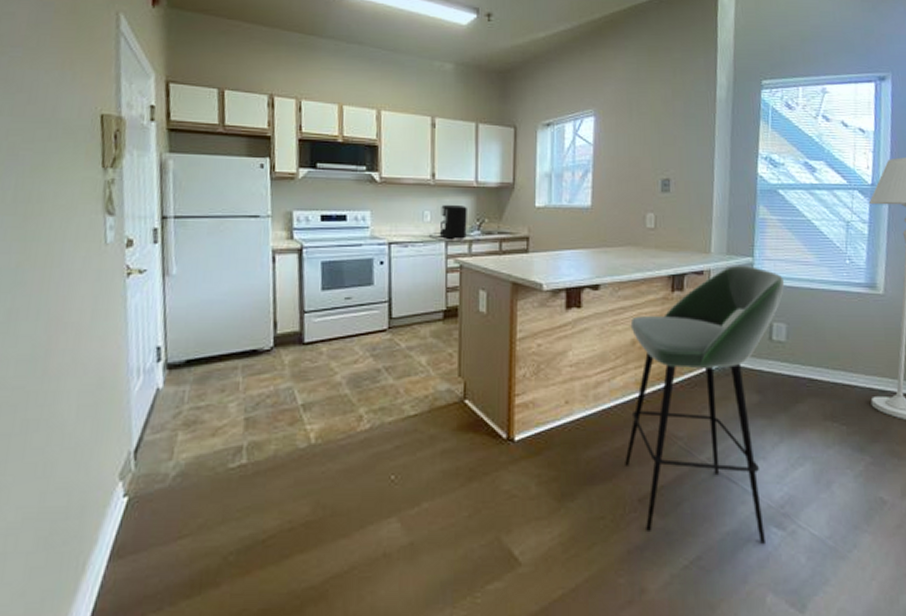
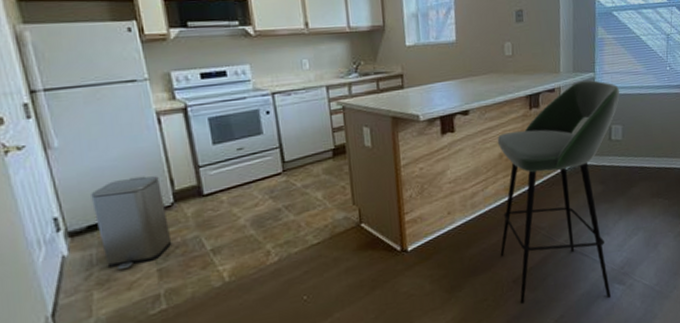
pedal bin: none [195,315,265,411] -> present [91,176,172,269]
coffee maker: present [429,205,481,242] -> none [310,51,359,87]

